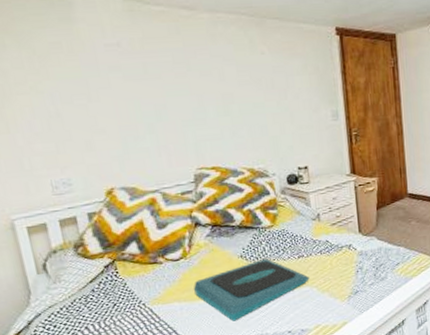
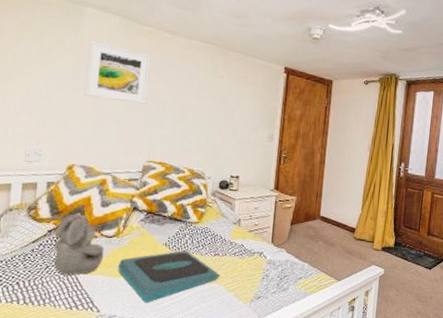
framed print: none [92,34,180,106] -> present [85,40,151,104]
teddy bear: none [112,241,175,310] -> present [53,213,105,275]

